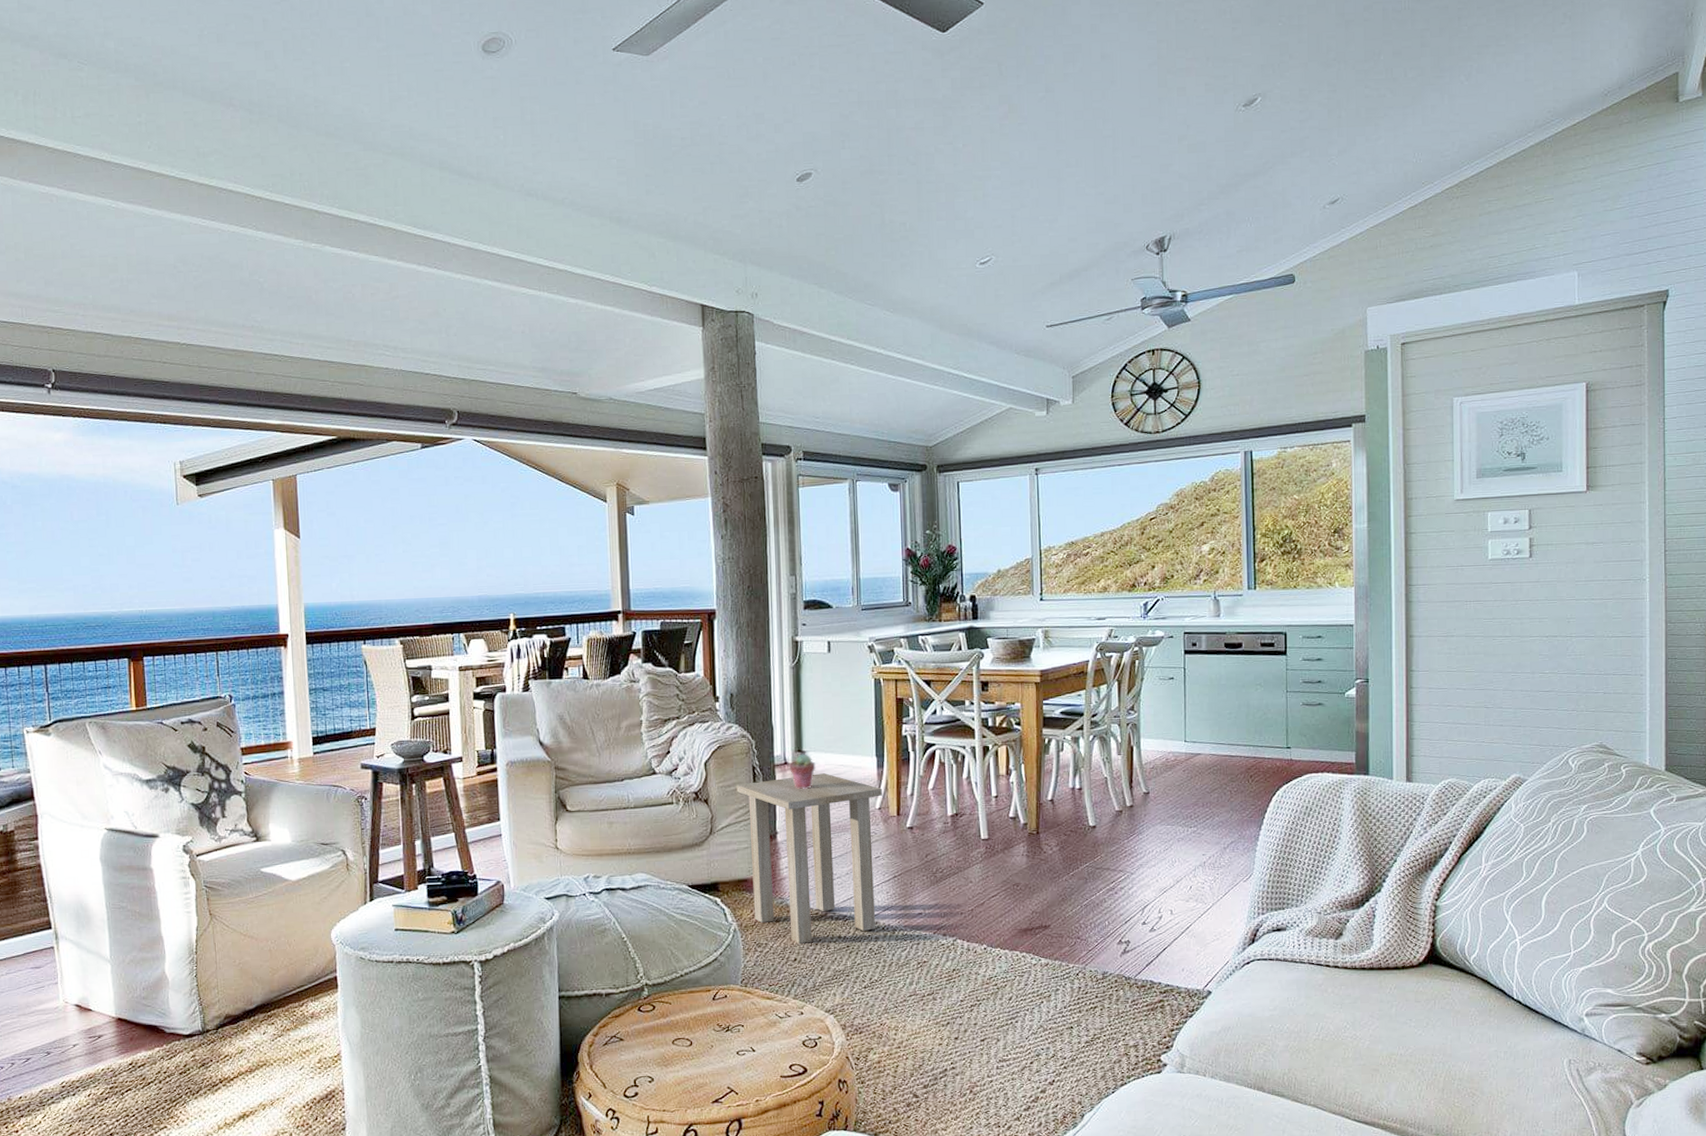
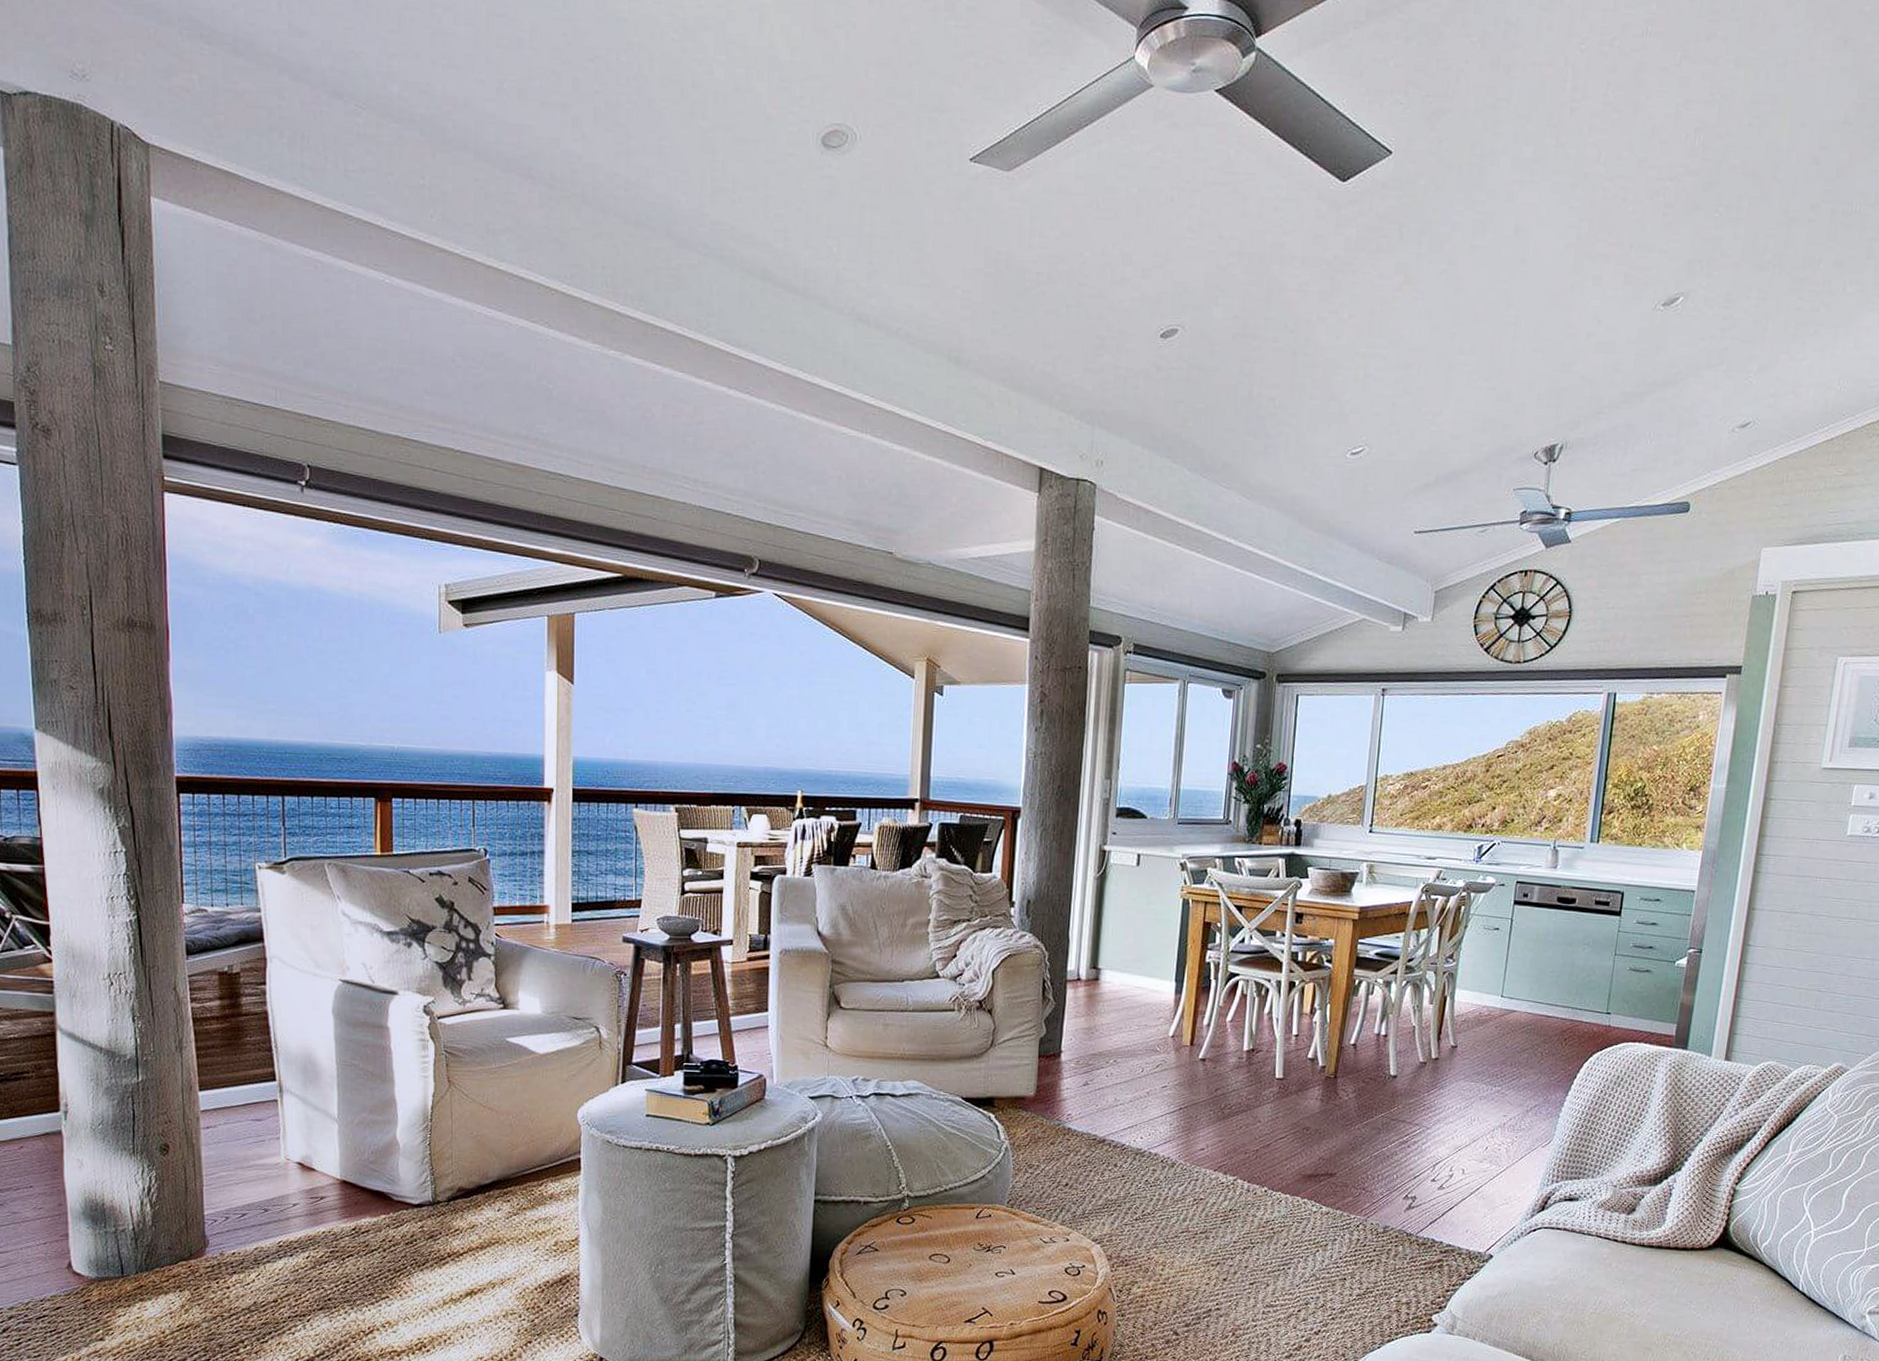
side table: present [736,773,882,944] -> none [1023,993,1177,1169]
potted succulent: present [789,754,816,789] -> none [1082,971,1111,1009]

